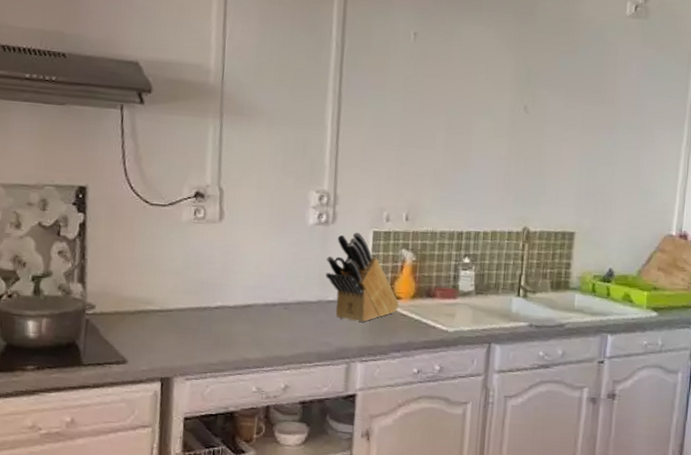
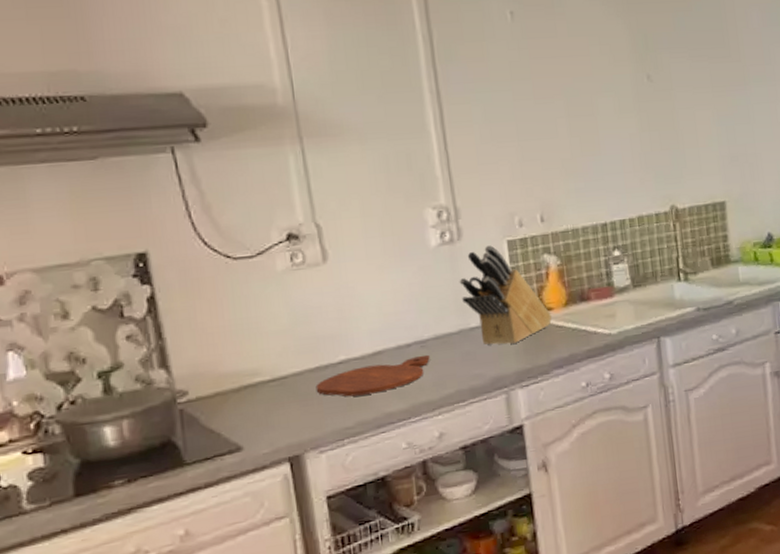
cutting board: none [193,315,290,340] -> present [315,354,430,397]

